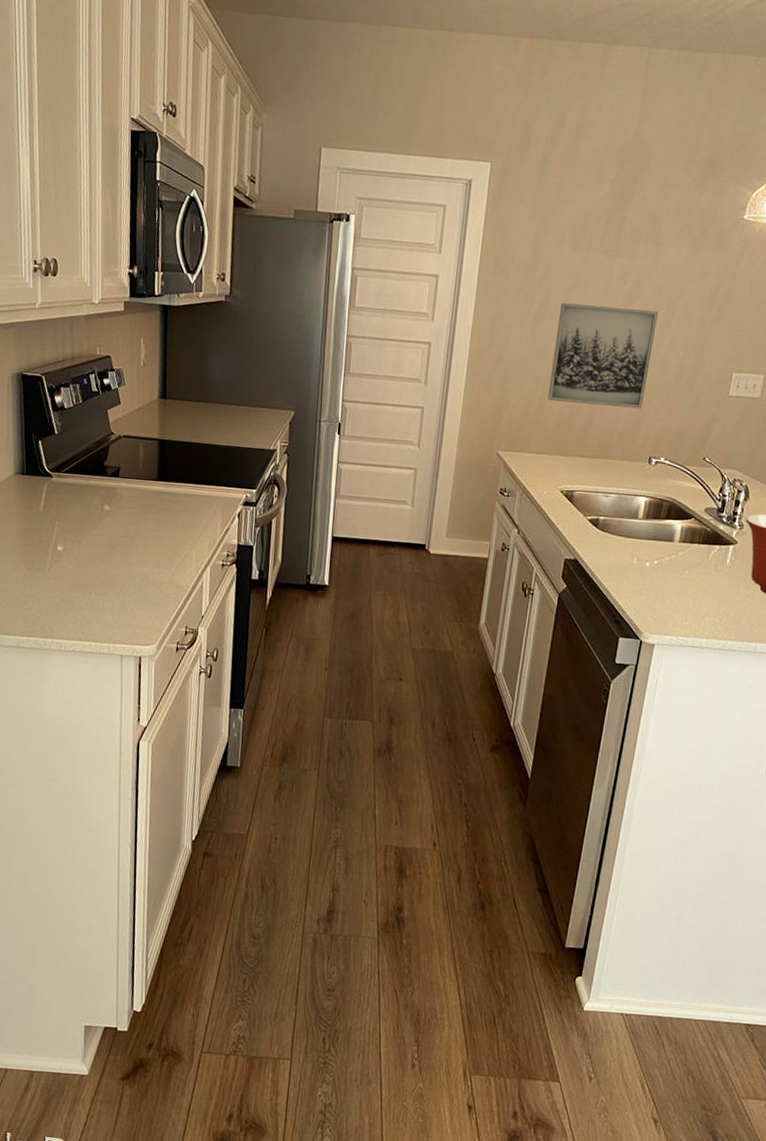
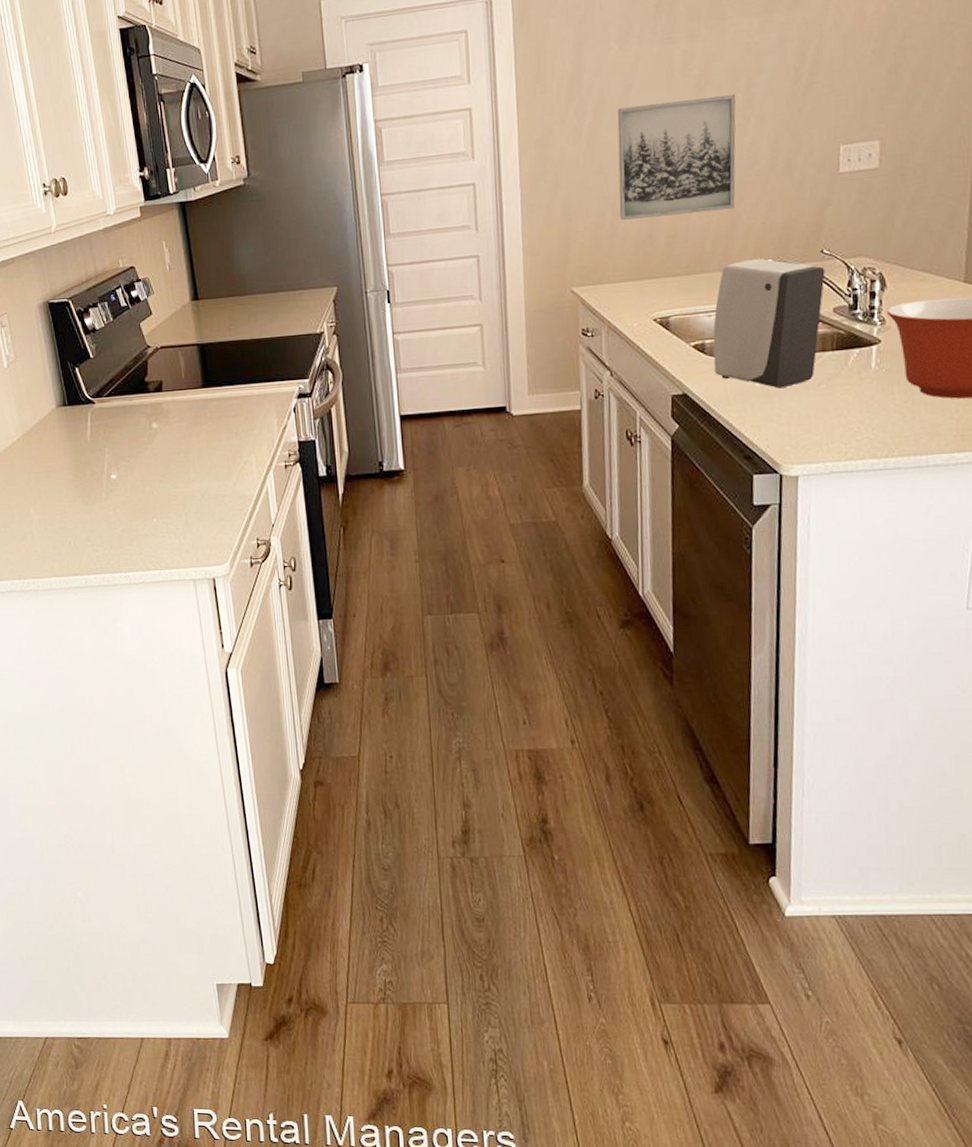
soap dispenser: none [603,454,704,568] -> present [713,258,825,389]

